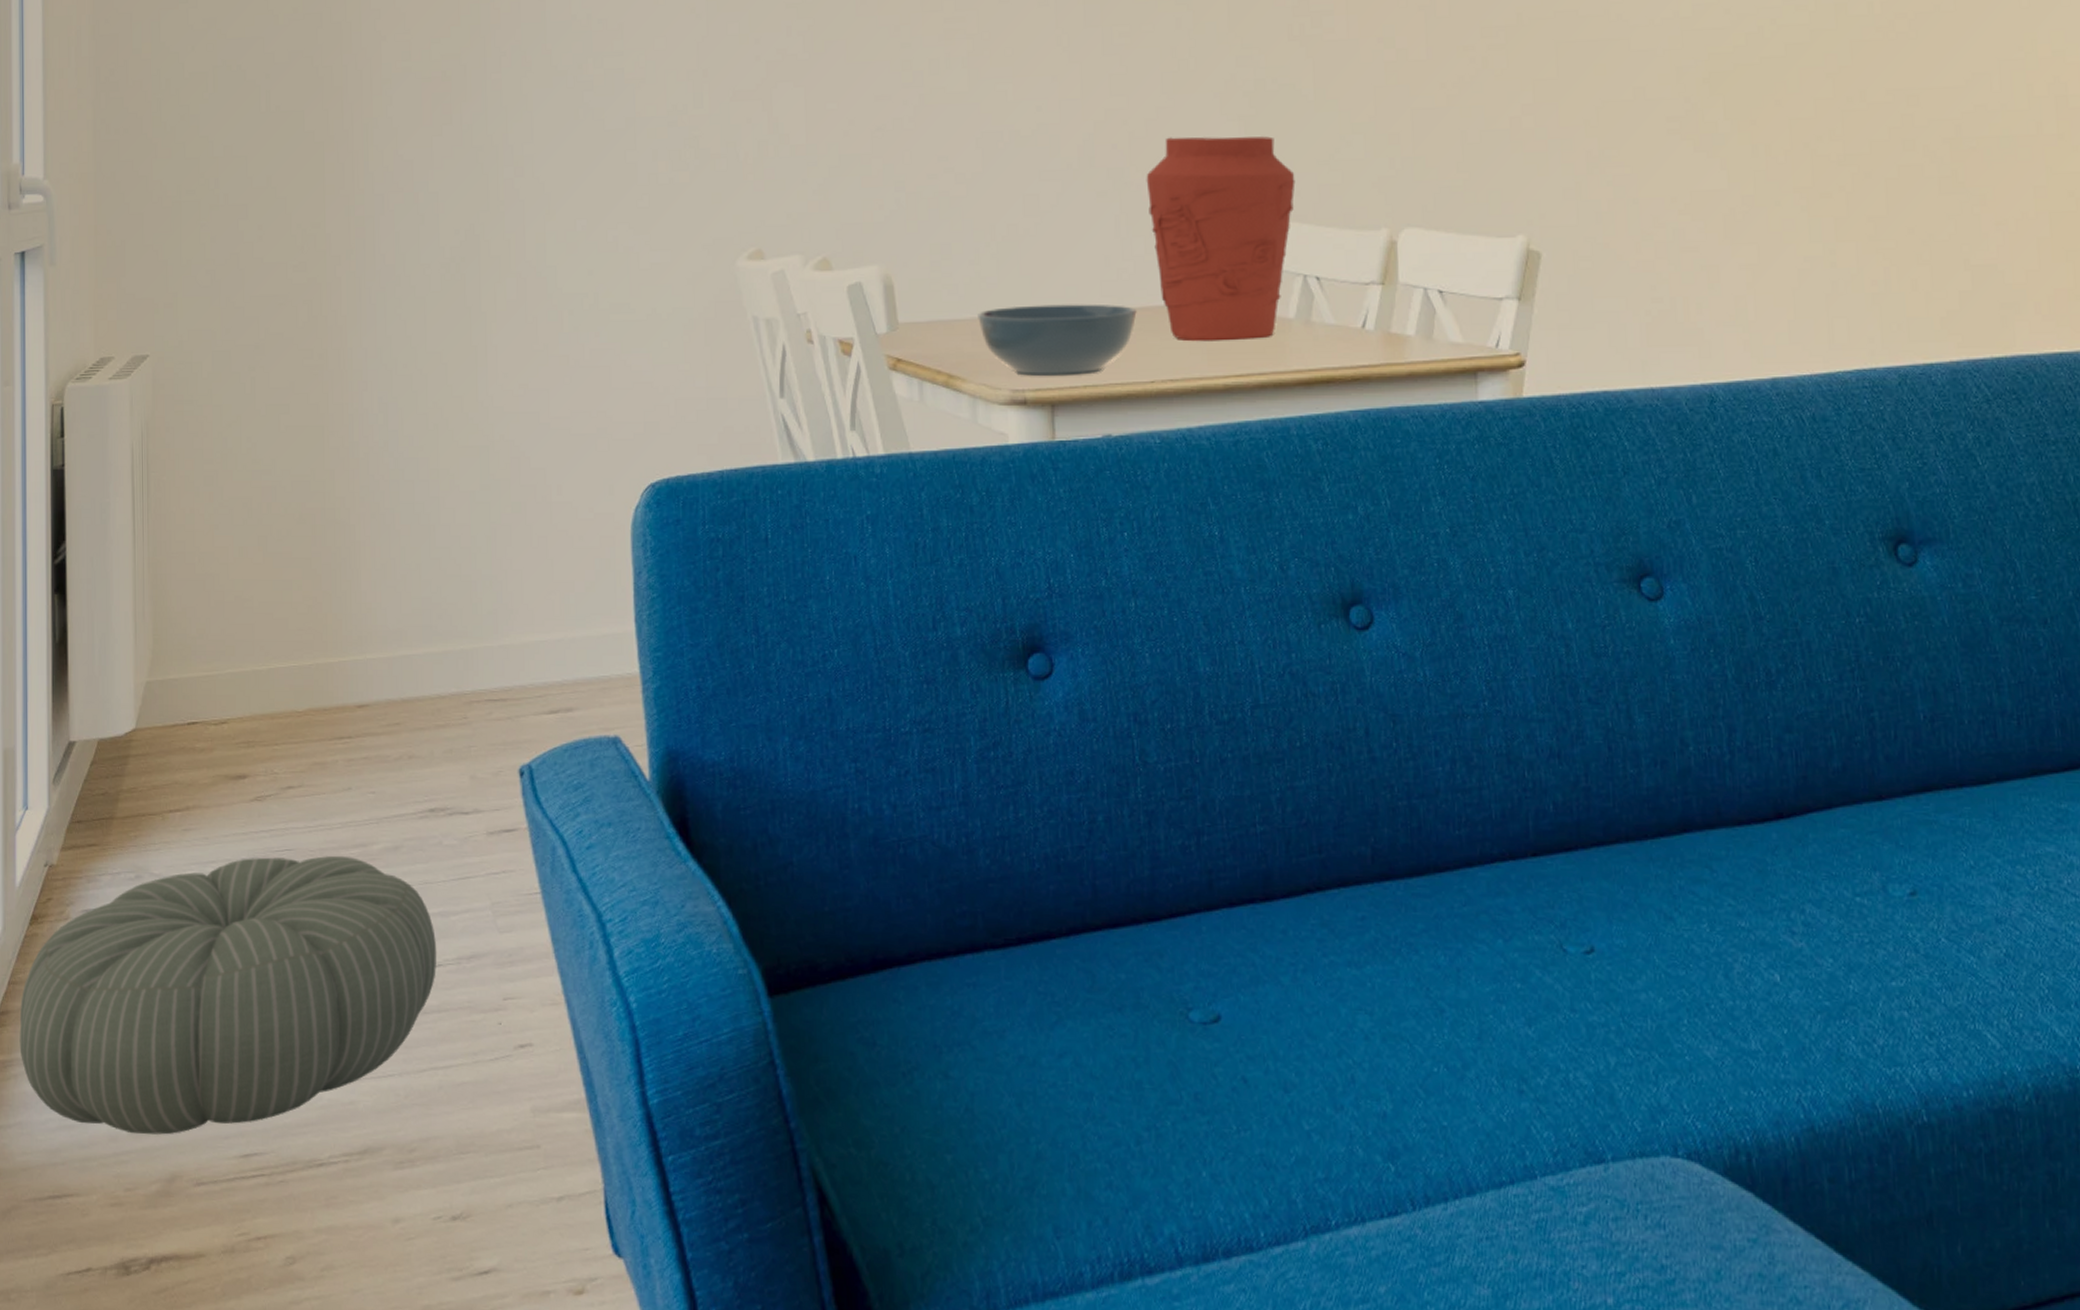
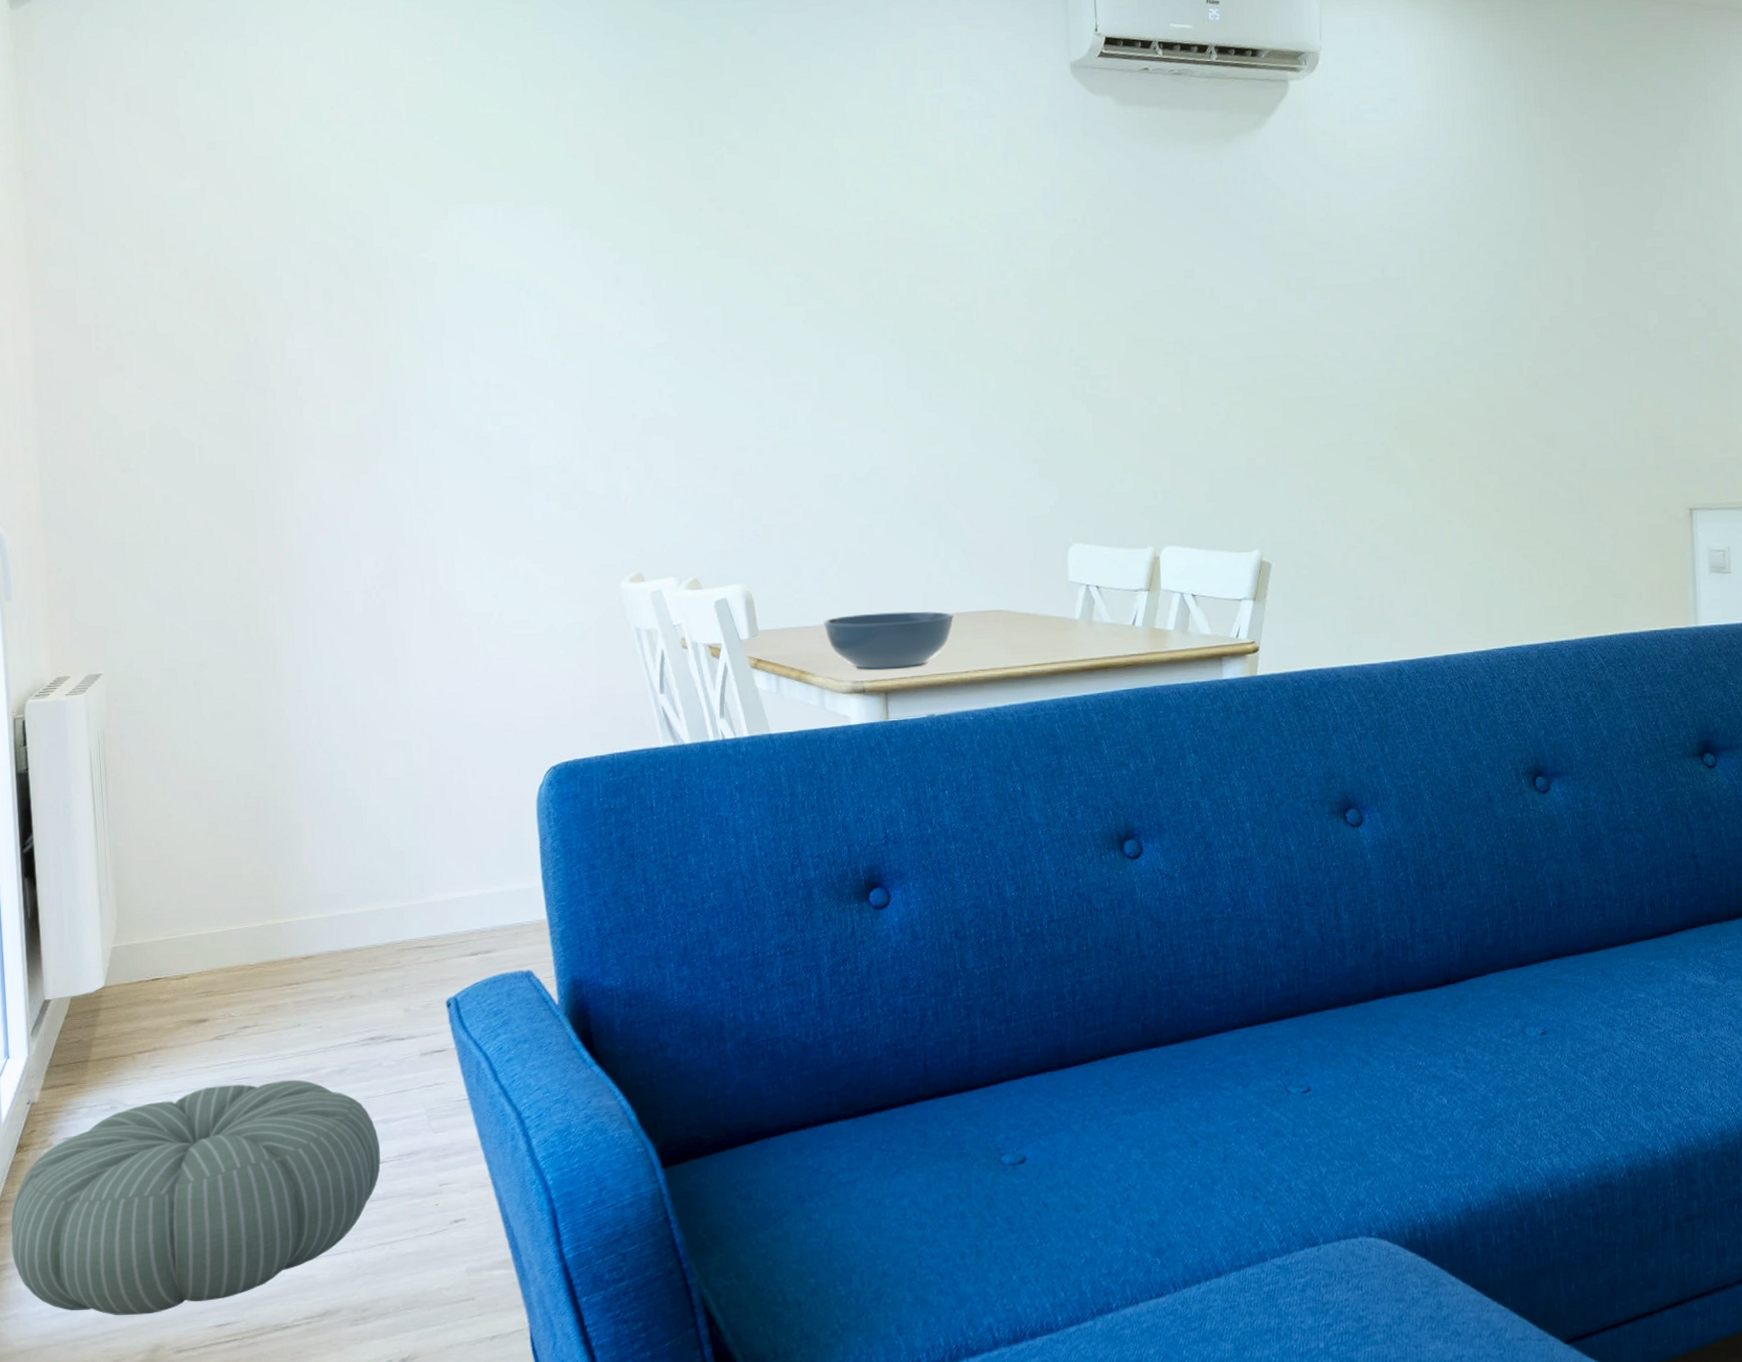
vase: present [1146,136,1296,342] -> none [959,475,1079,639]

